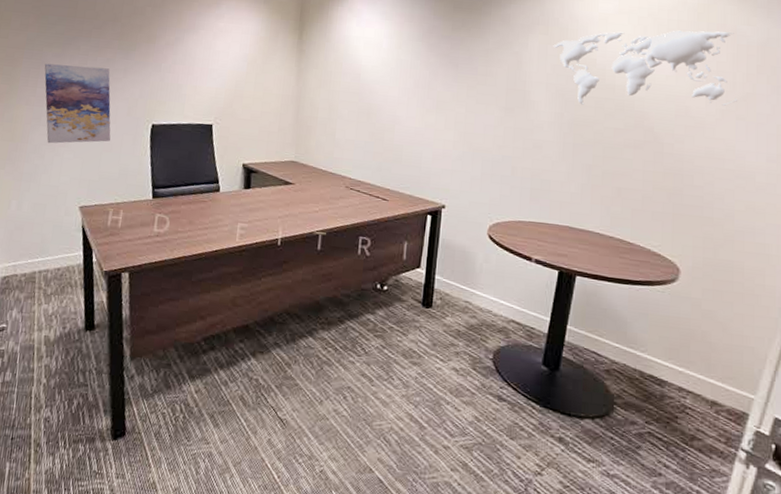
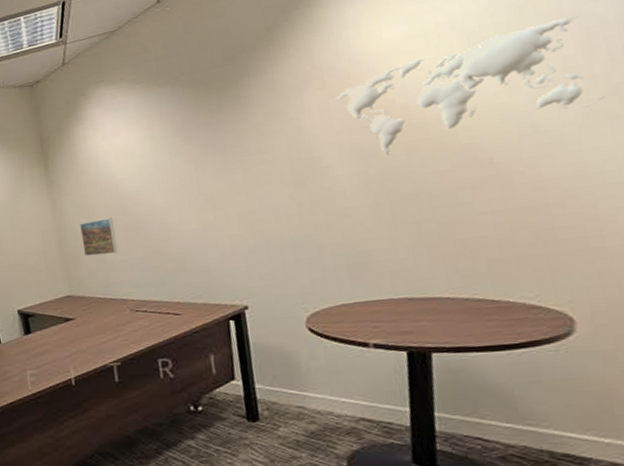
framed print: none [316,97,349,133] -> present [80,217,118,257]

